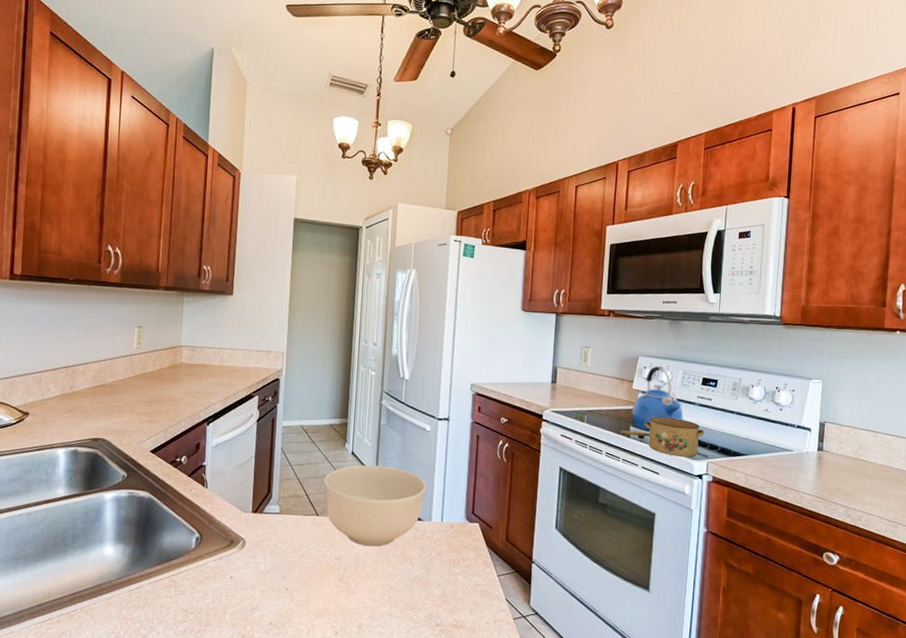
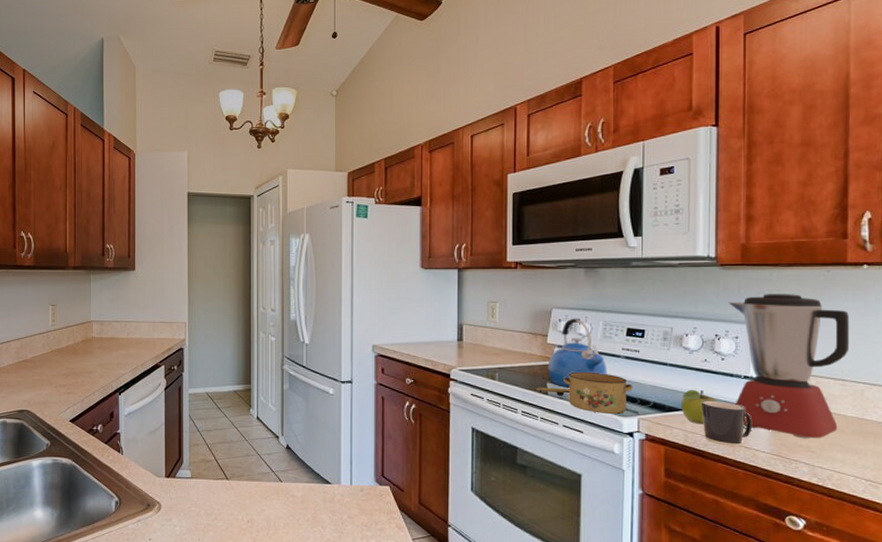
bowl: present [323,465,427,547] -> none [231,429,333,510]
fruit: none [744,436,774,470] -> present [681,389,717,425]
mug: none [760,446,802,490] -> present [701,400,753,447]
blender: none [788,352,883,484] -> present [729,294,850,439]

